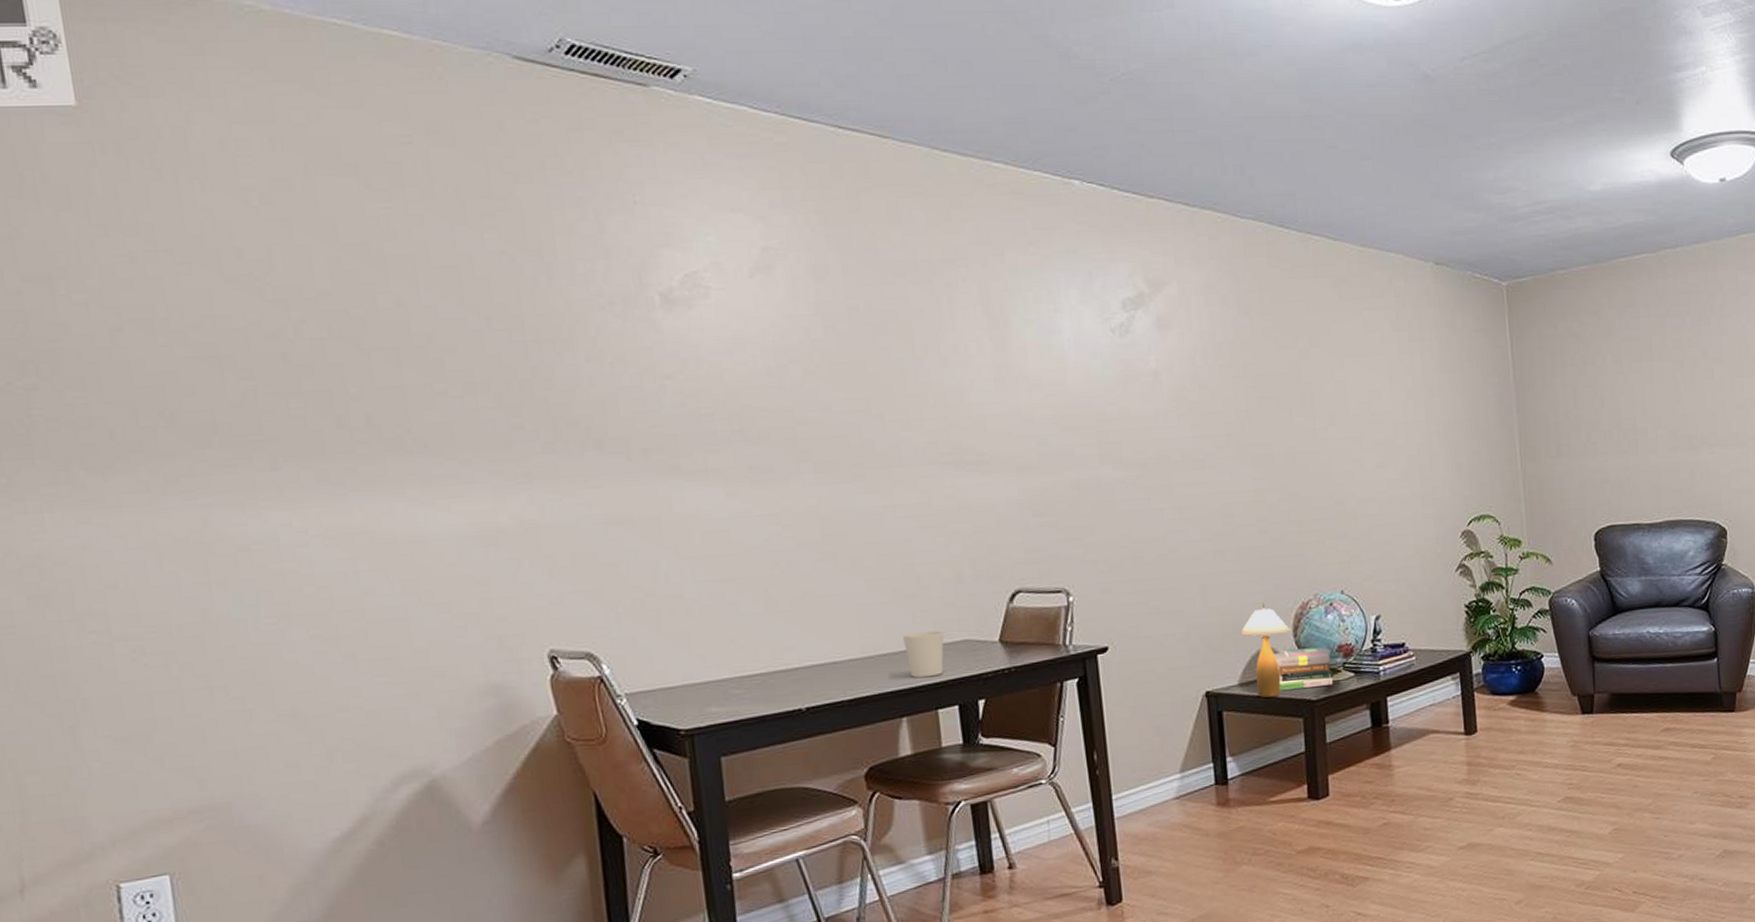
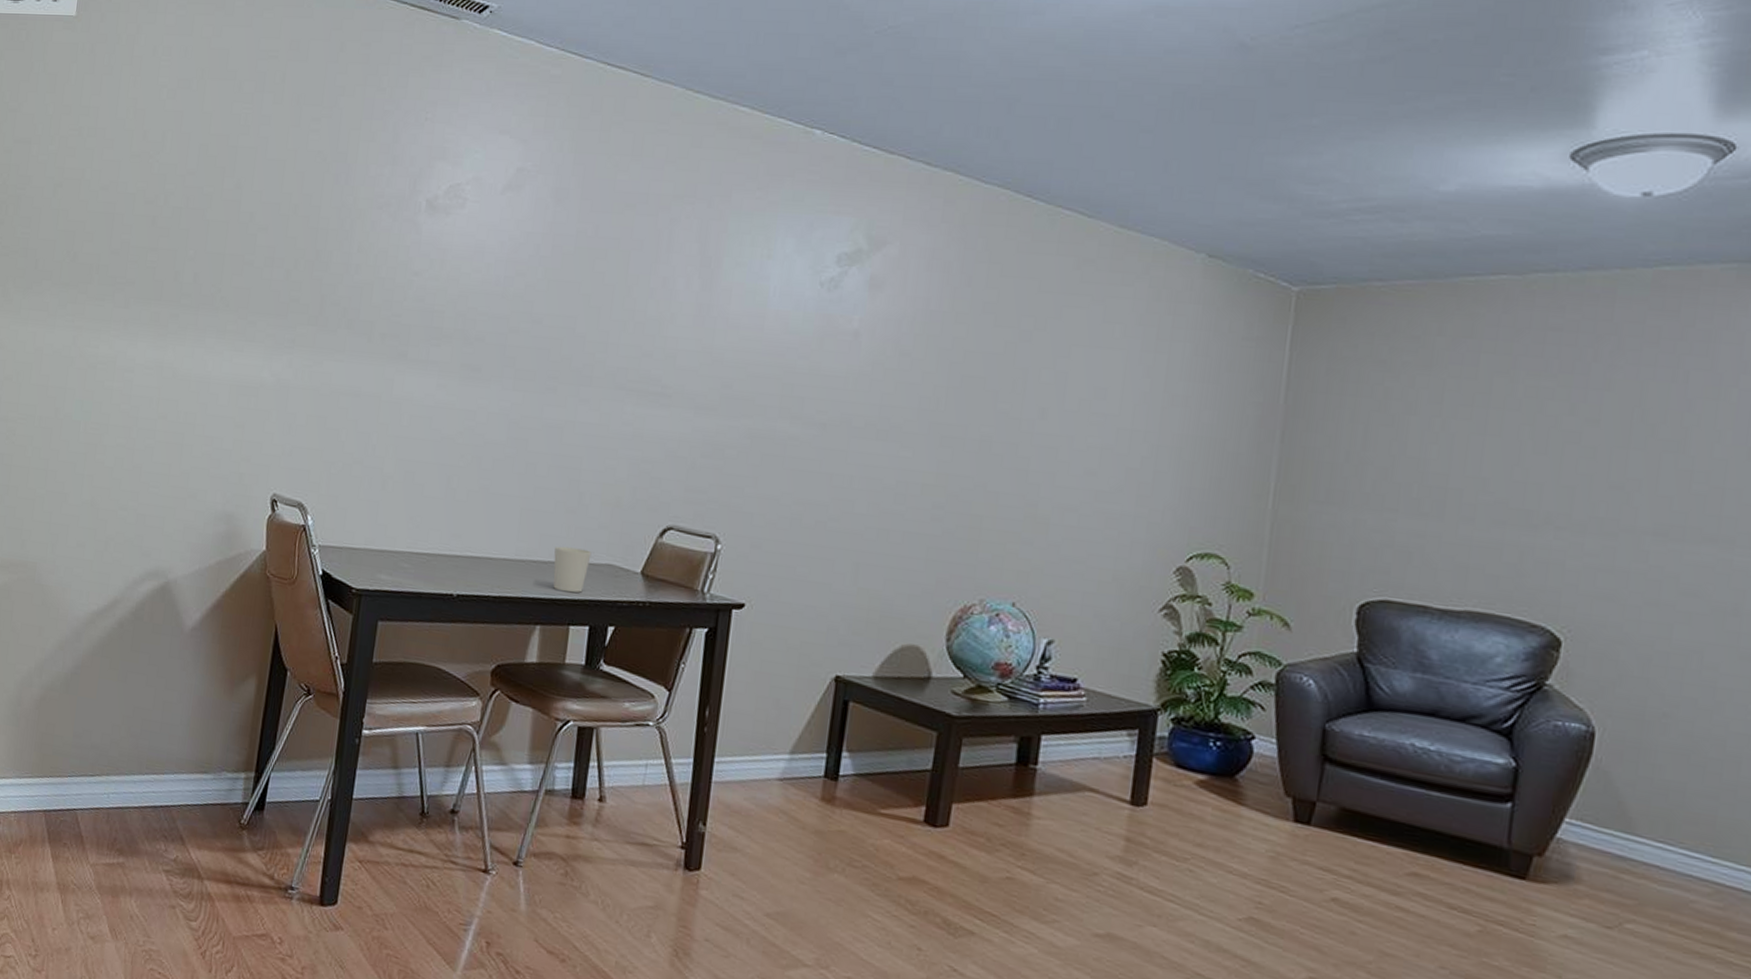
table lamp: present [1238,602,1292,699] -> none [885,595,946,702]
books: present [1273,646,1334,690] -> none [917,652,986,706]

